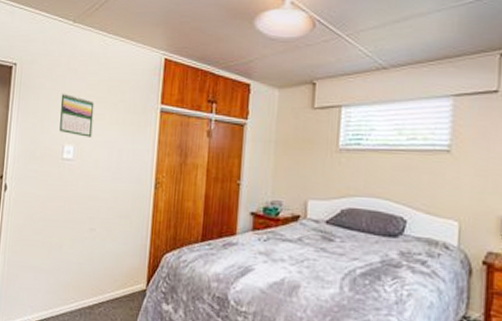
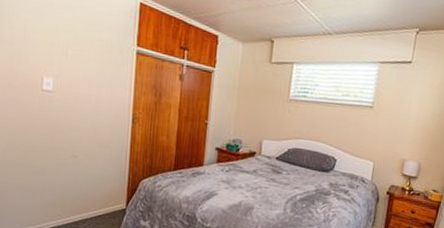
calendar: present [59,93,95,137] -> none [37,25,72,72]

